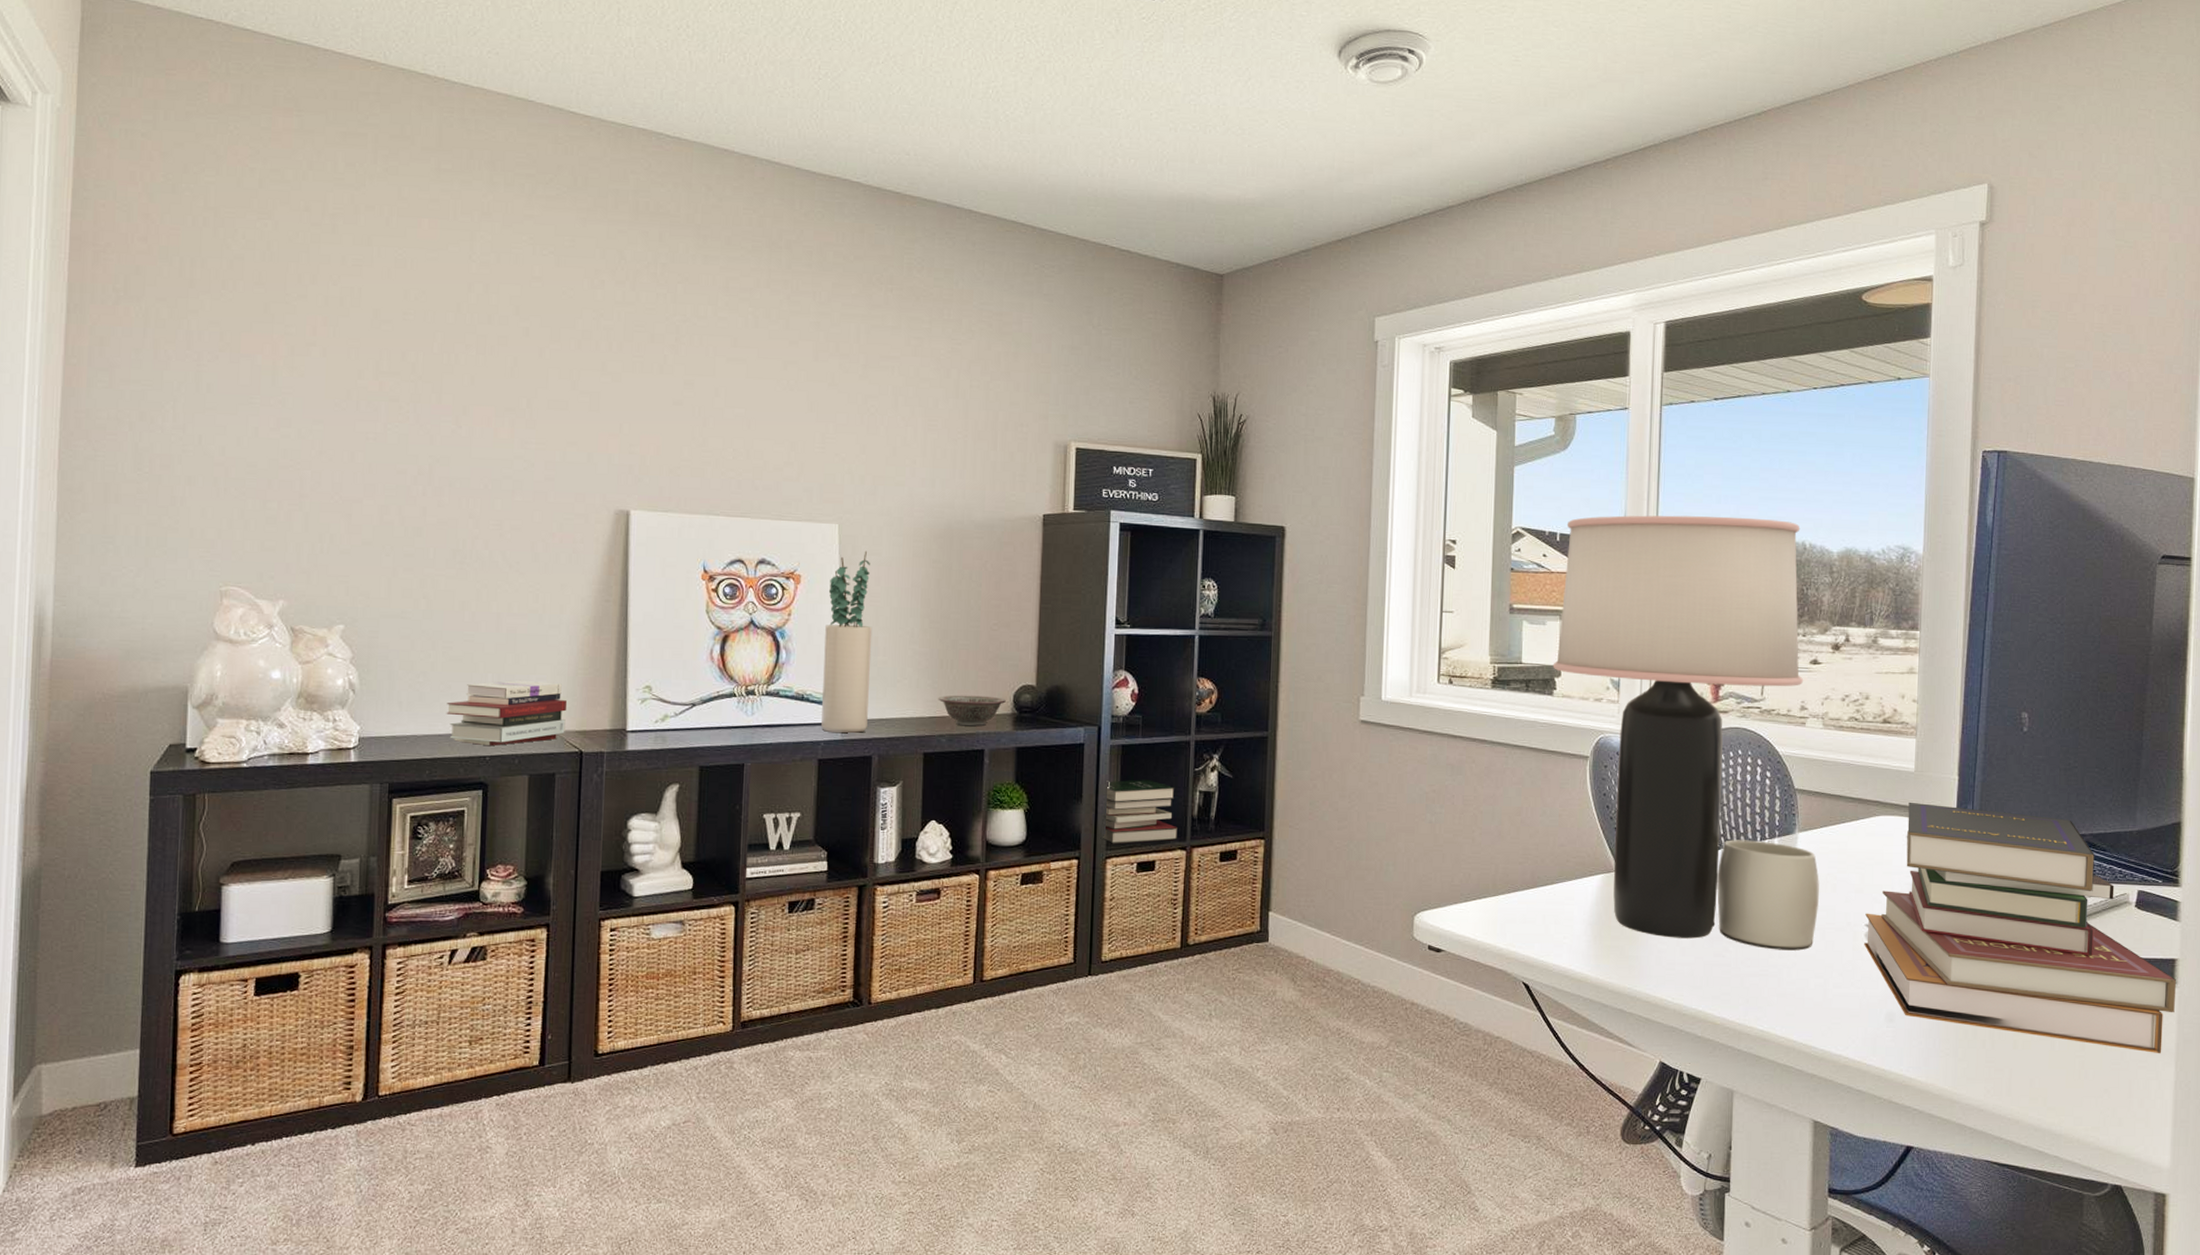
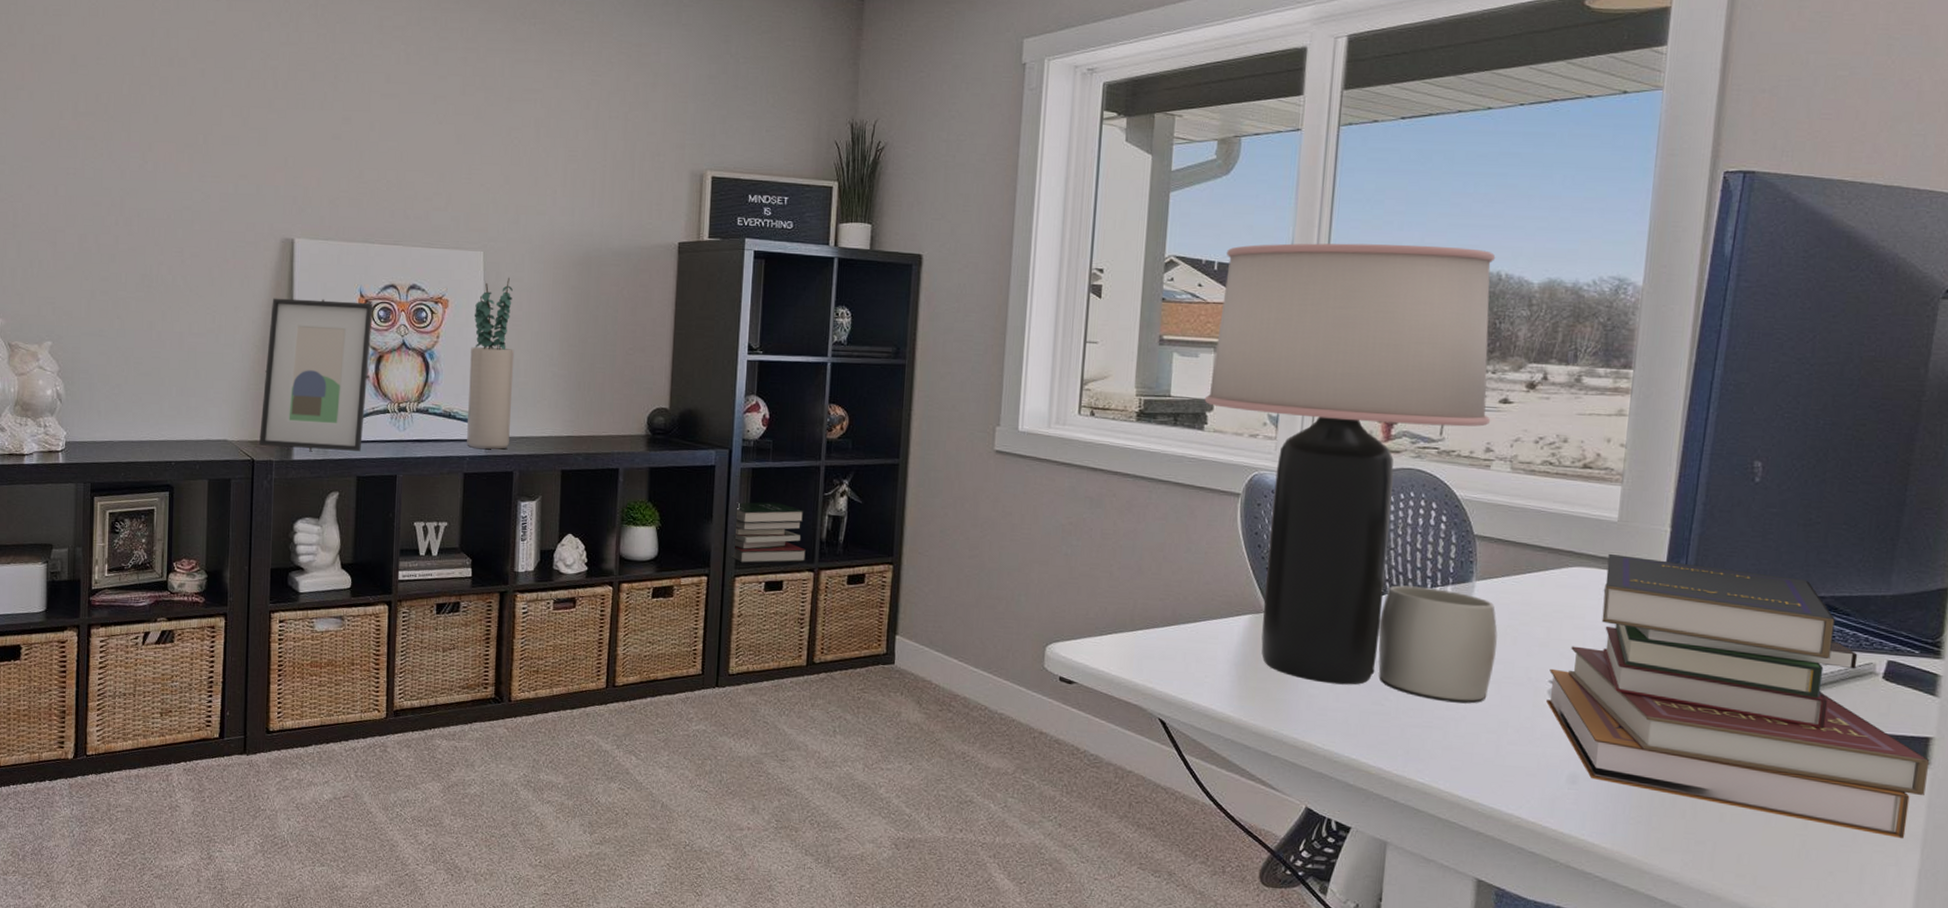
books: present [446,680,566,746] -> none [138,393,240,453]
picture frame: none [588,574,721,740] -> present [259,298,376,452]
decorative bowl: present [938,695,1006,727] -> none [575,415,640,447]

